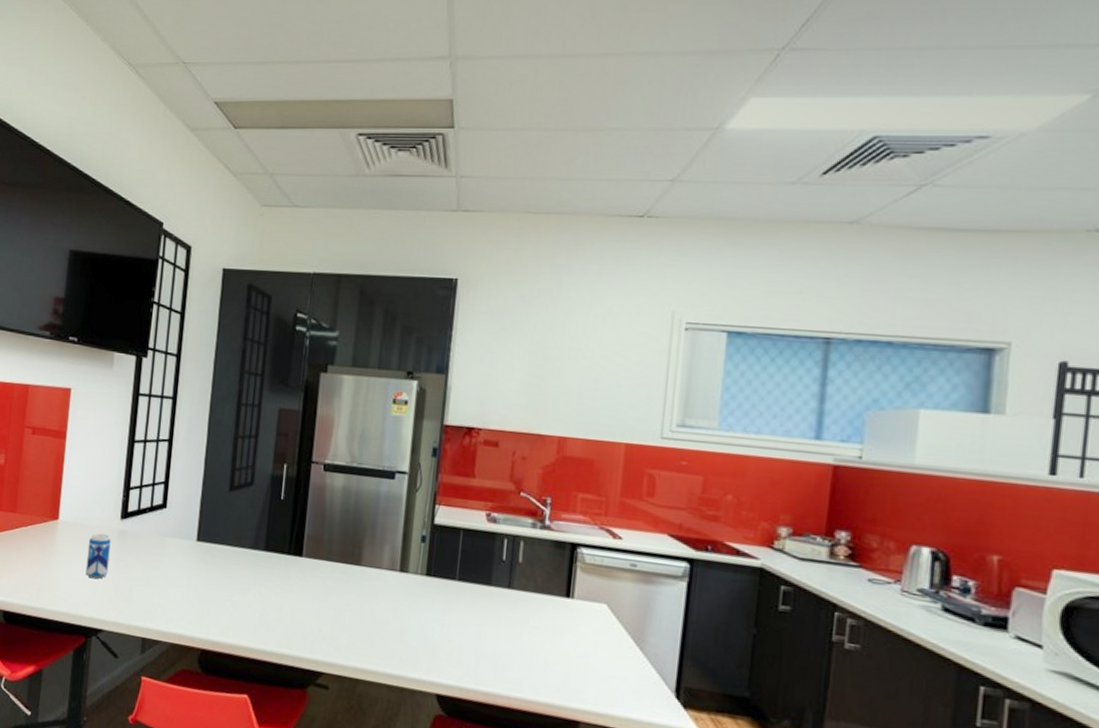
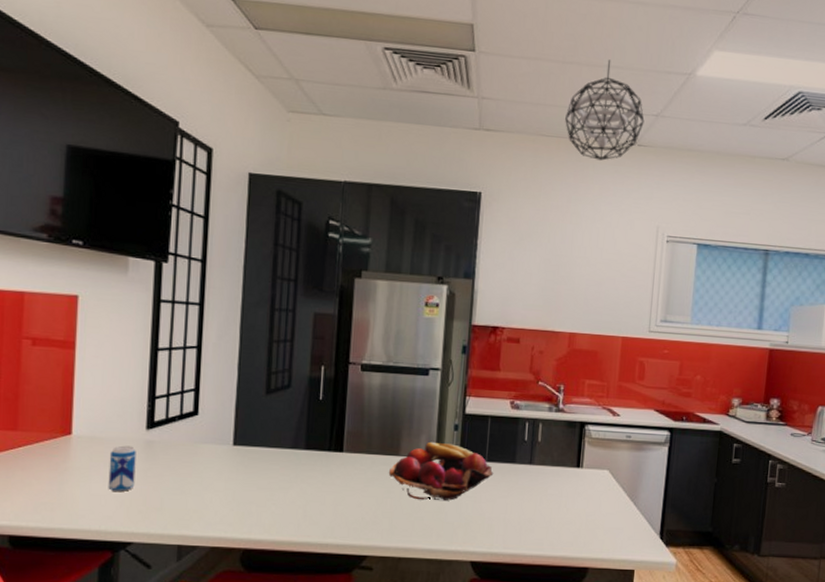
fruit basket: none [348,552,465,622] -> present [388,441,494,501]
pendant light: none [556,121,656,237] -> present [565,59,645,161]

